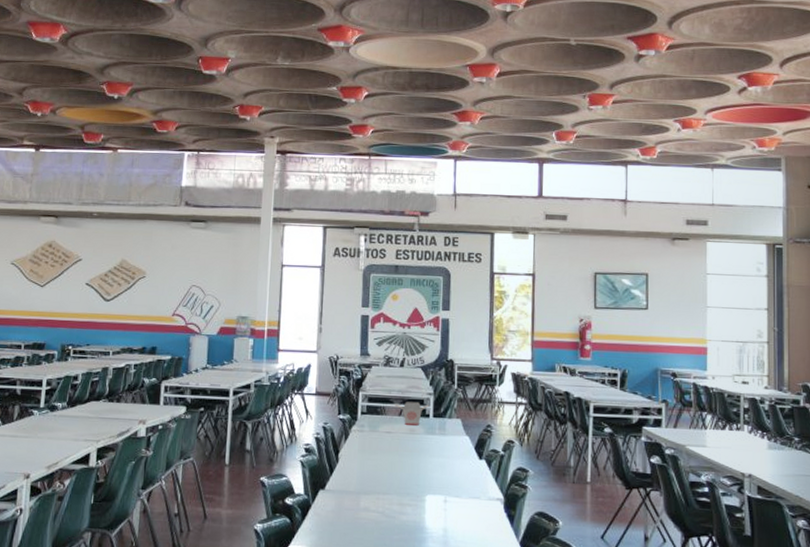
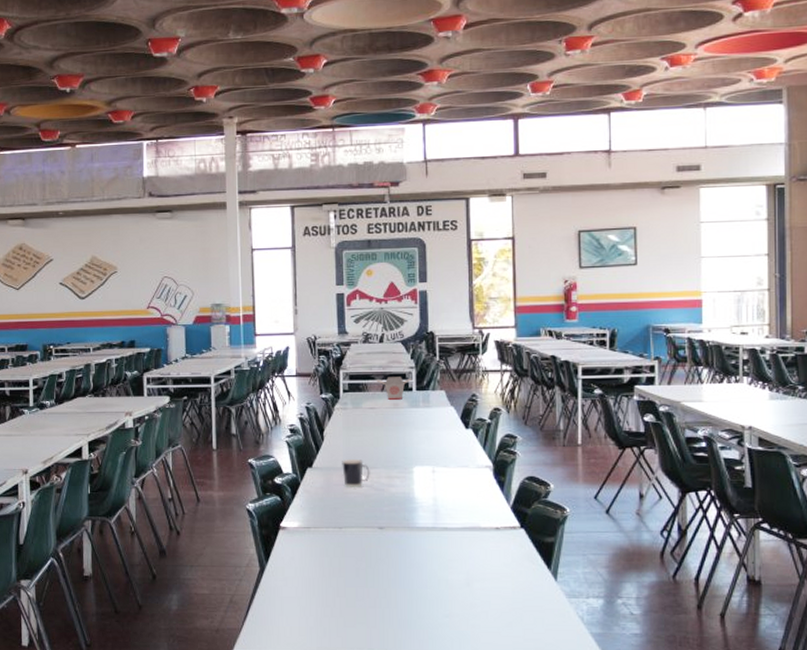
mug: none [354,483,382,514] -> present [342,459,370,489]

